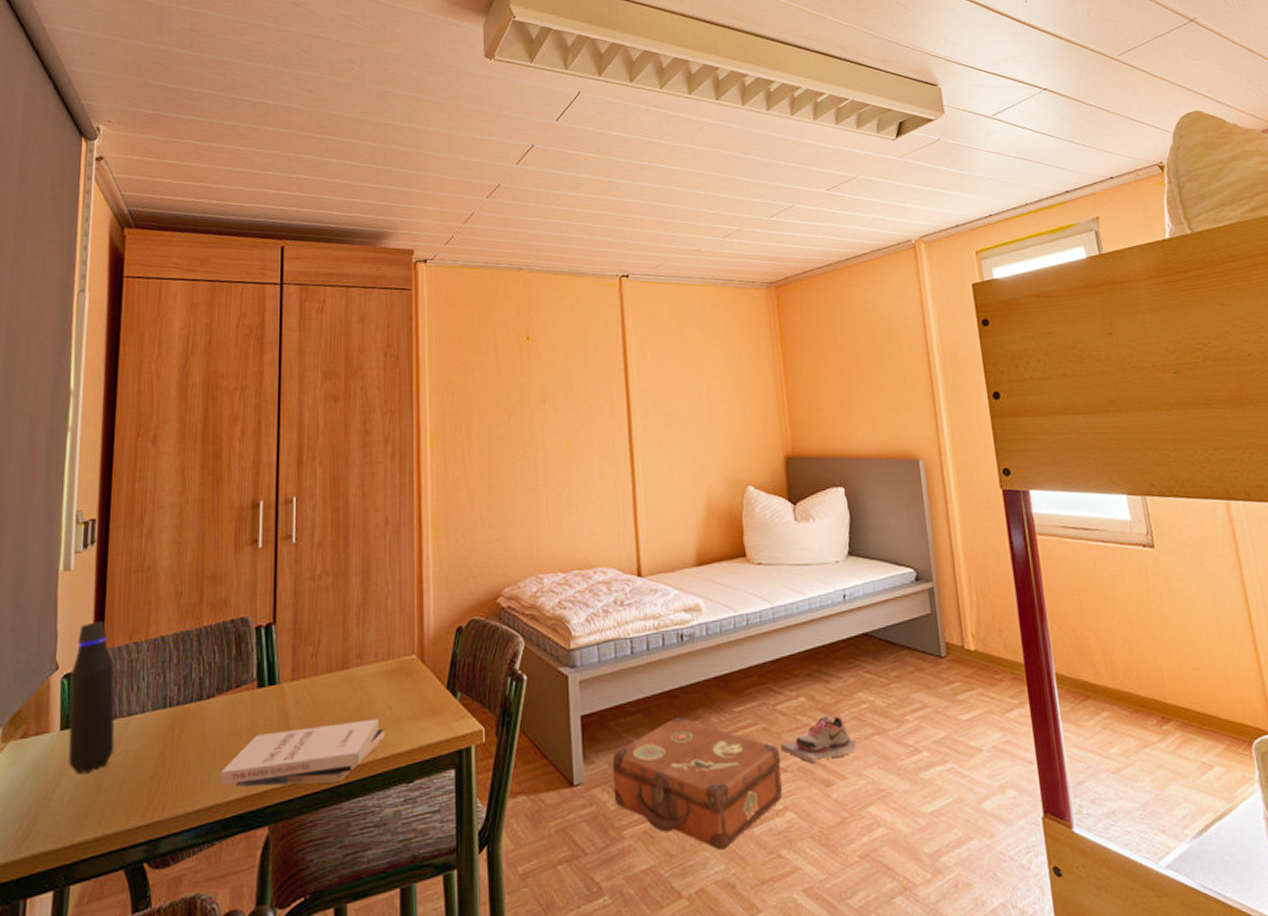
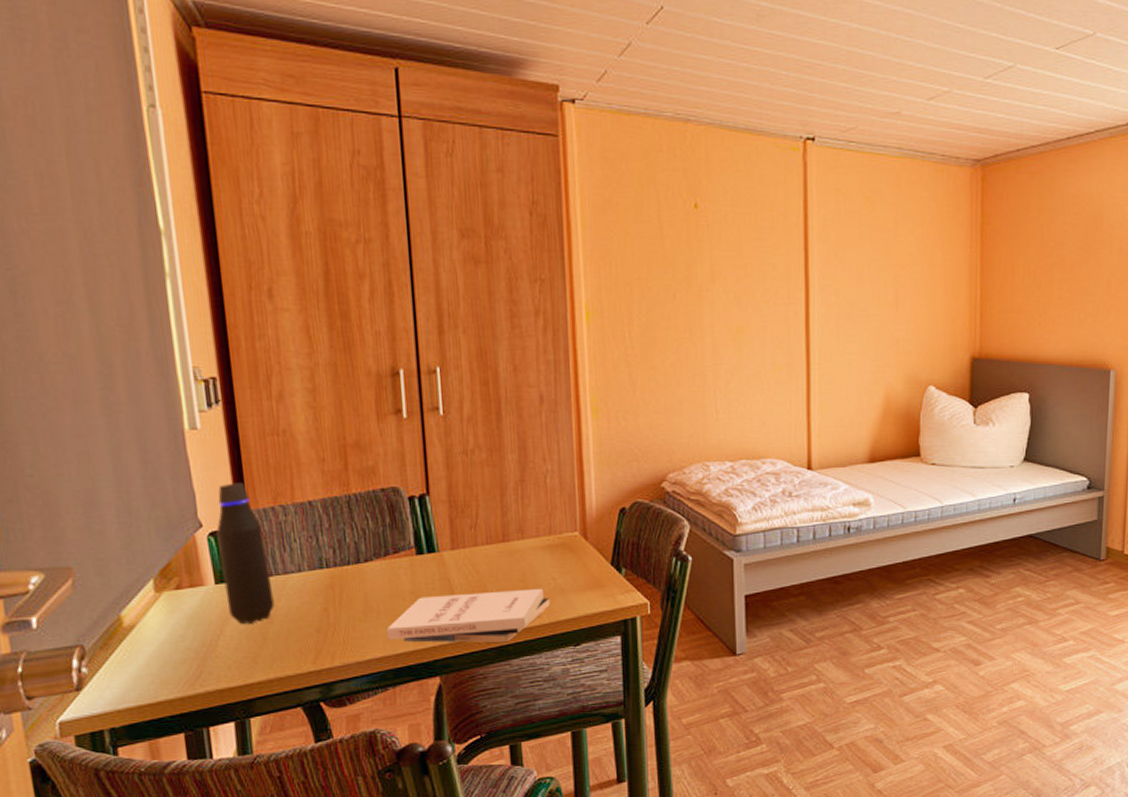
suitcase: present [612,716,783,850] -> none [774,600,935,713]
athletic shoe: present [781,715,857,764] -> none [937,605,1008,646]

